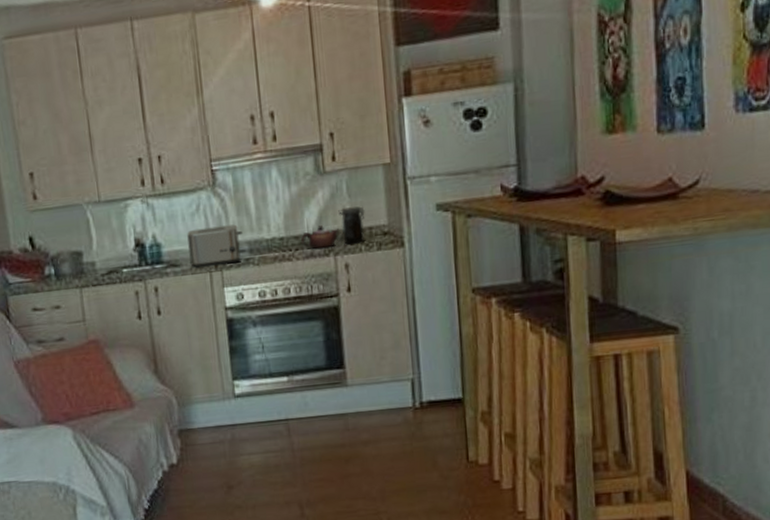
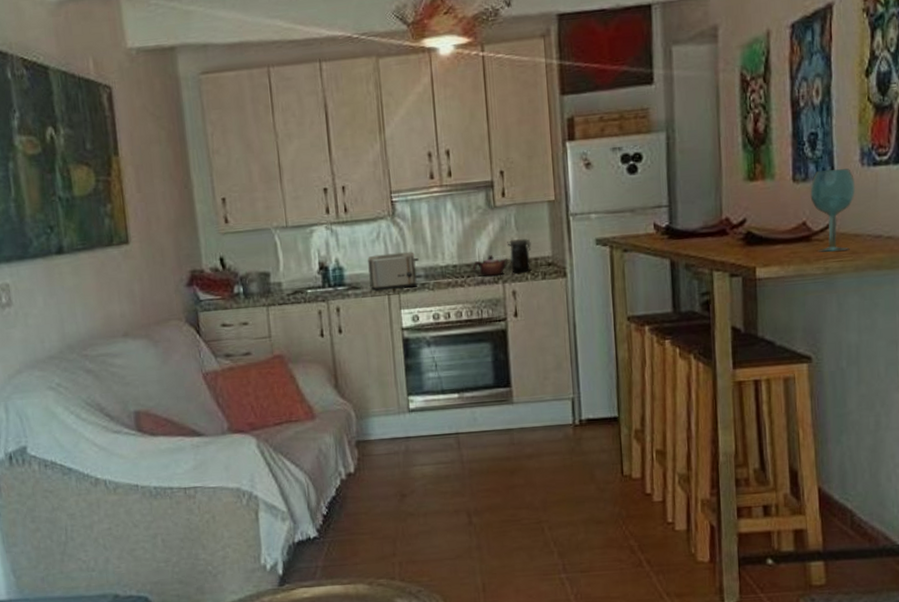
wine glass: none [677,116,730,211] -> present [810,168,856,252]

